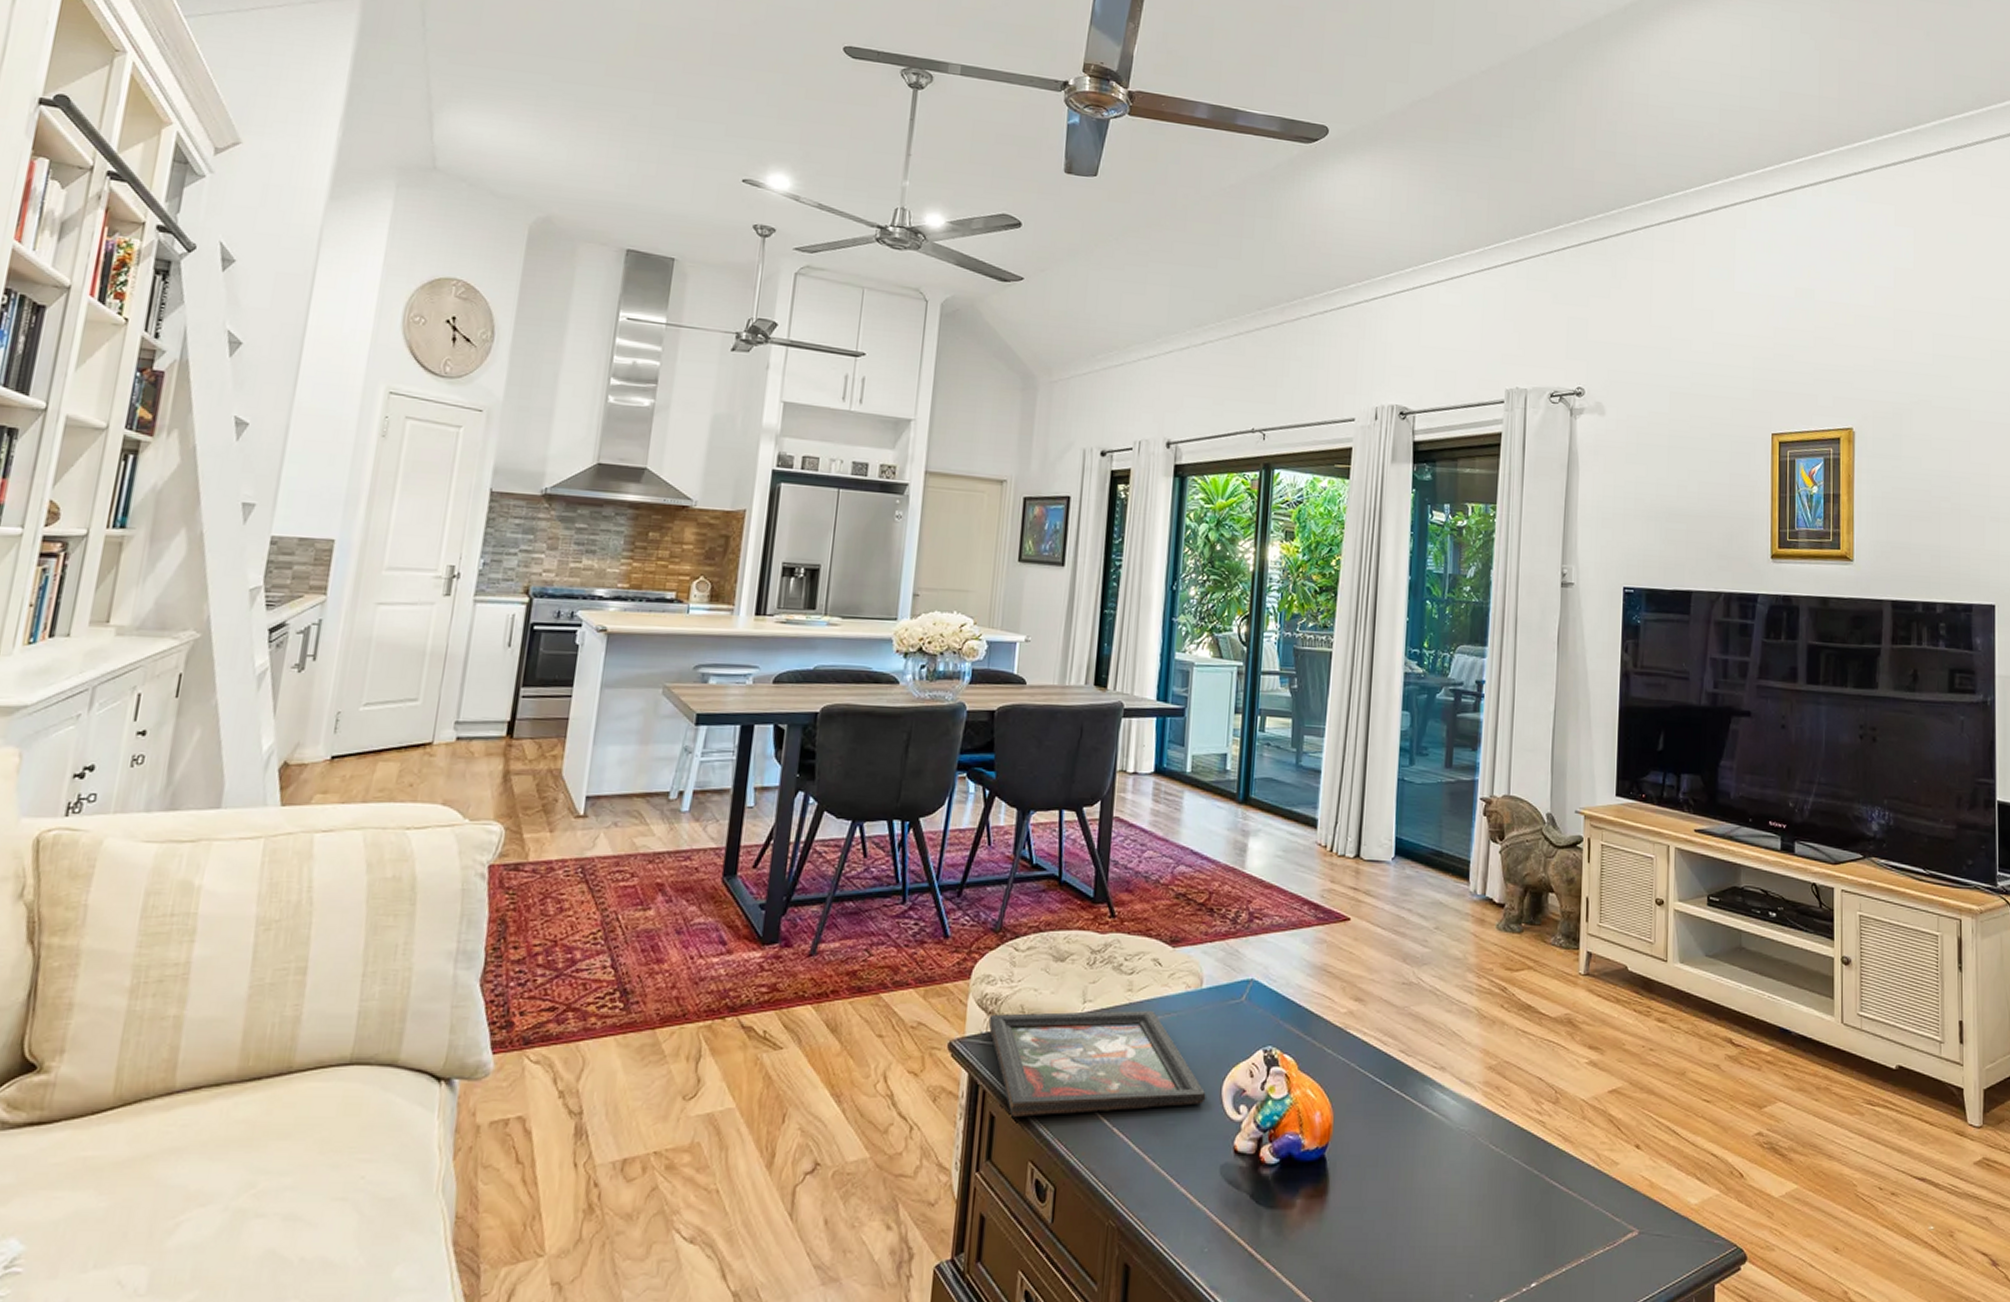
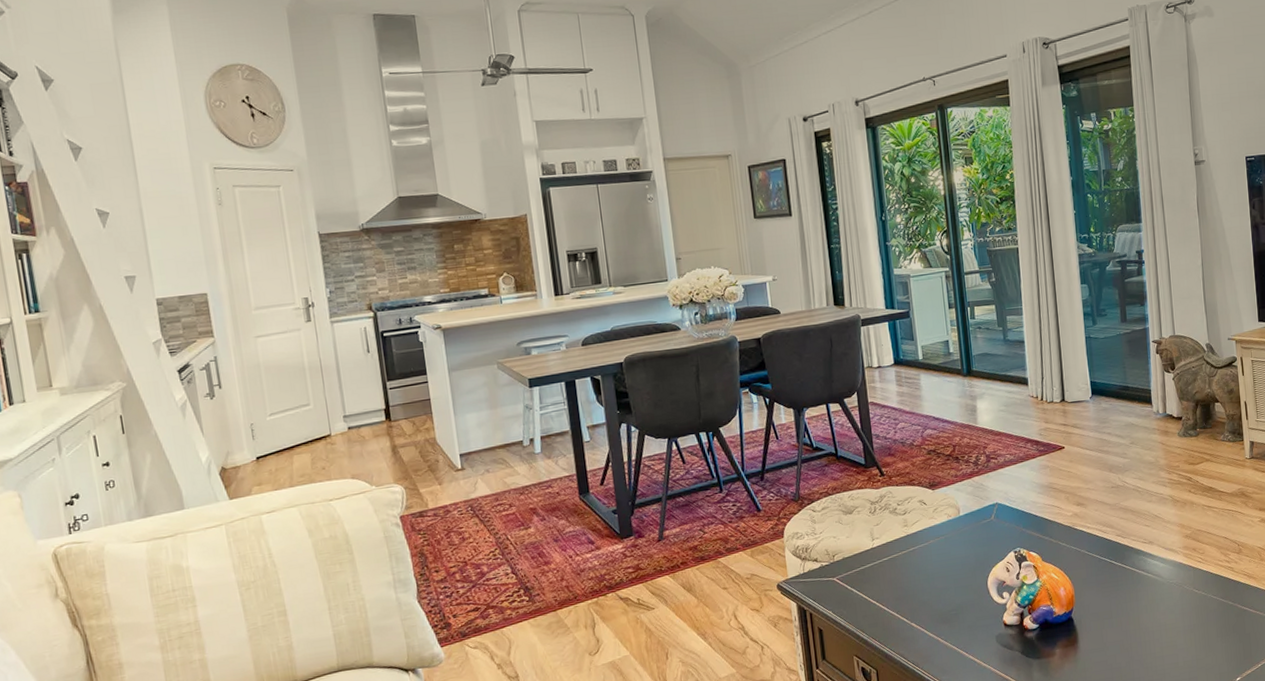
decorative tray: present [988,1010,1206,1117] -> none [803,538,977,628]

